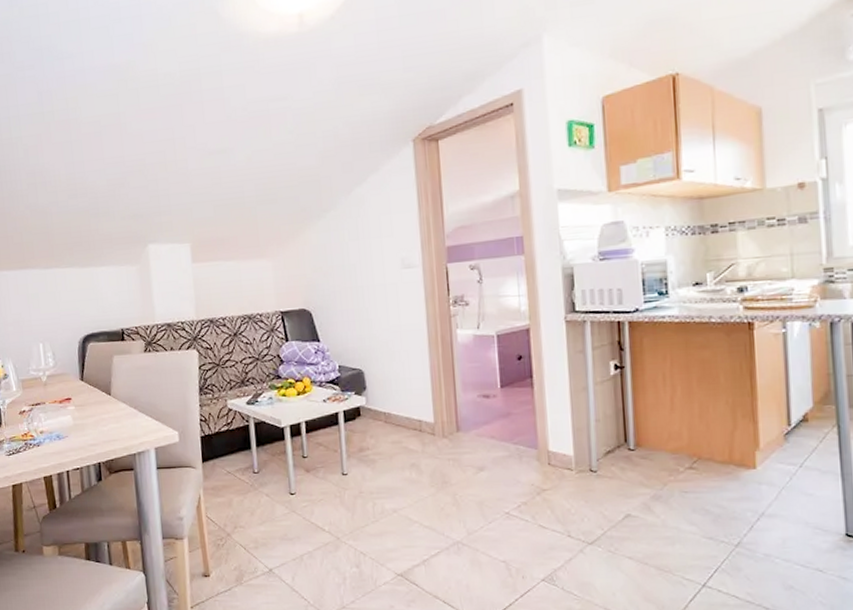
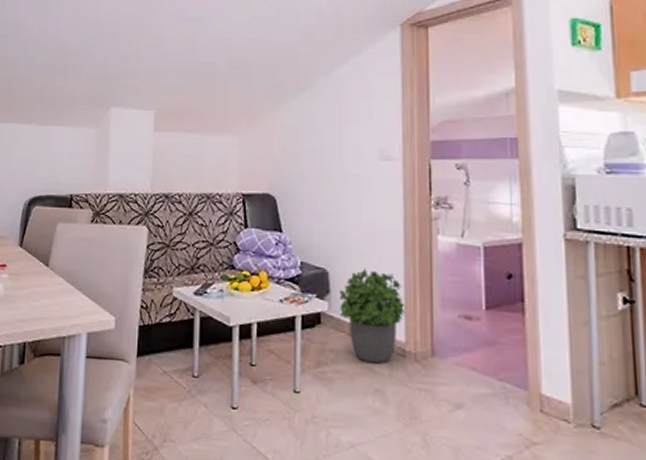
potted plant: none [375,364,433,444] -> present [340,268,406,364]

